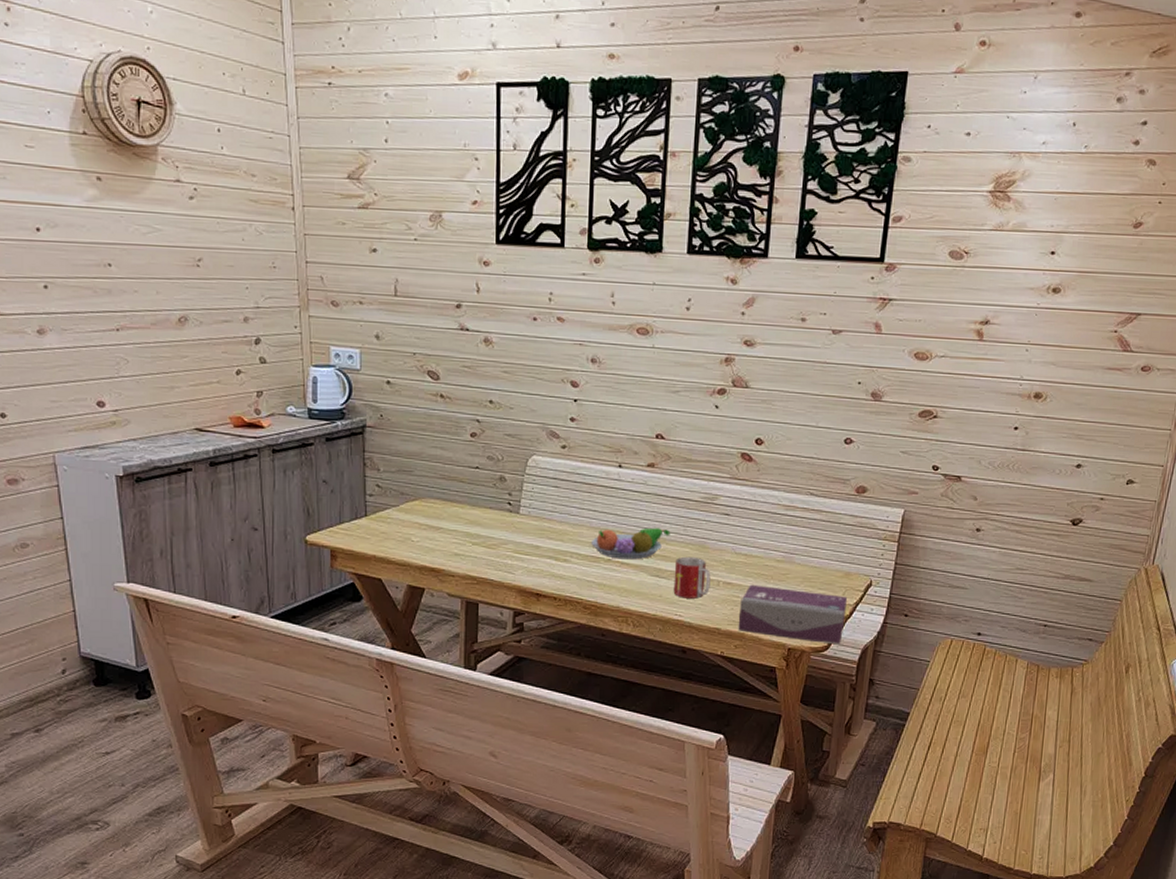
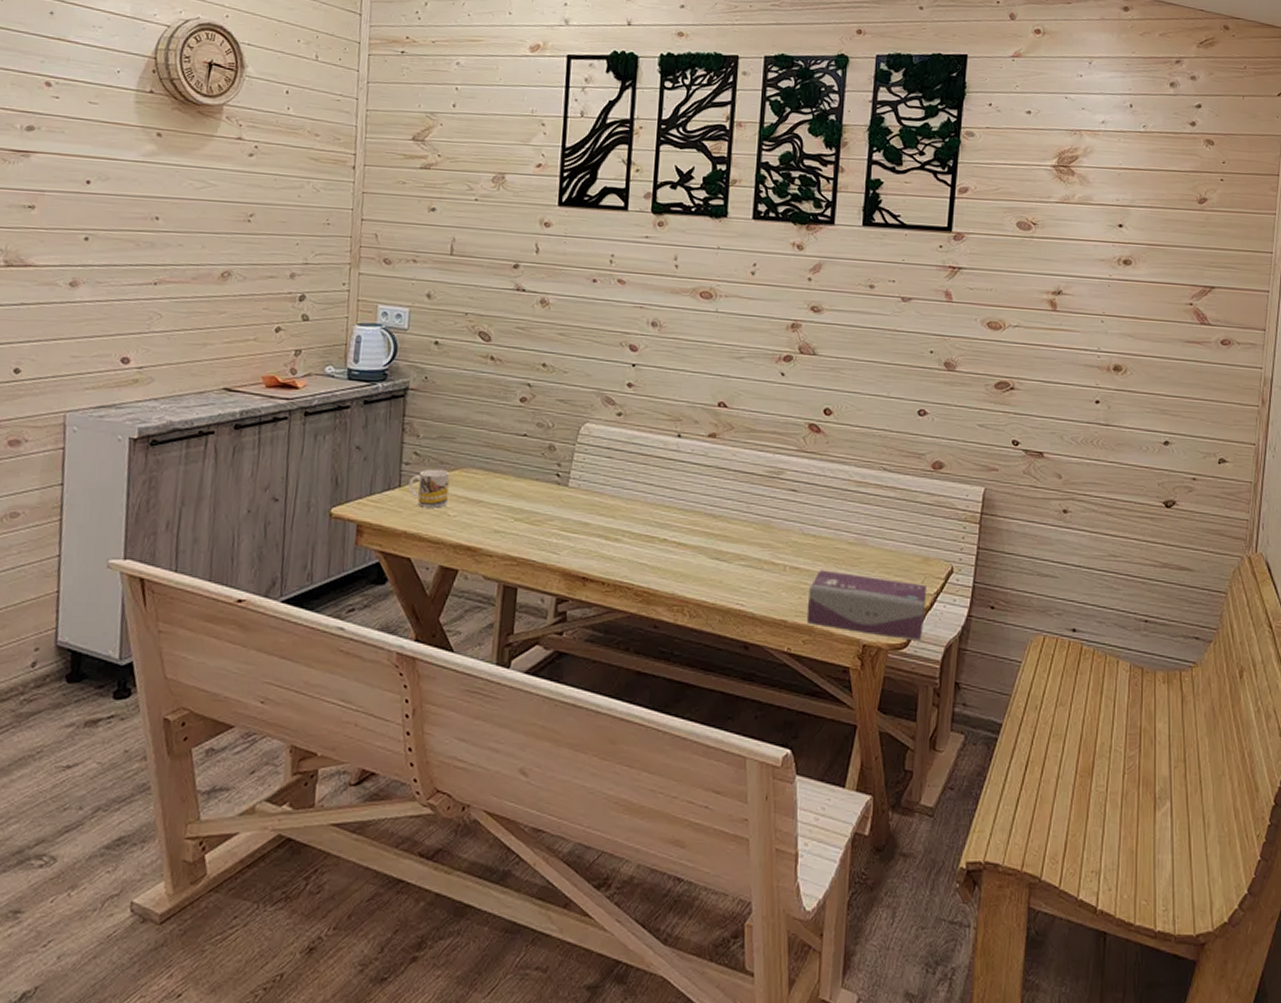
mug: none [374,499,411,535] -> present [408,469,450,508]
fruit bowl: present [591,528,671,560] -> none [646,504,733,540]
mug: present [673,556,711,599] -> none [735,536,776,586]

